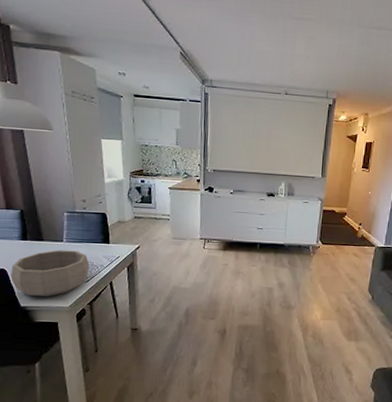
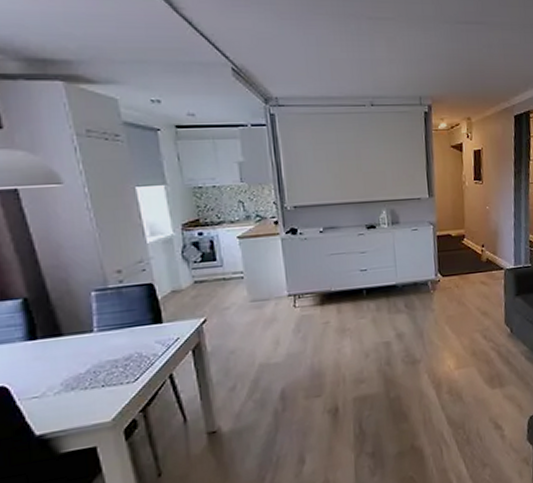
decorative bowl: present [11,250,90,297] -> none [15,340,138,418]

